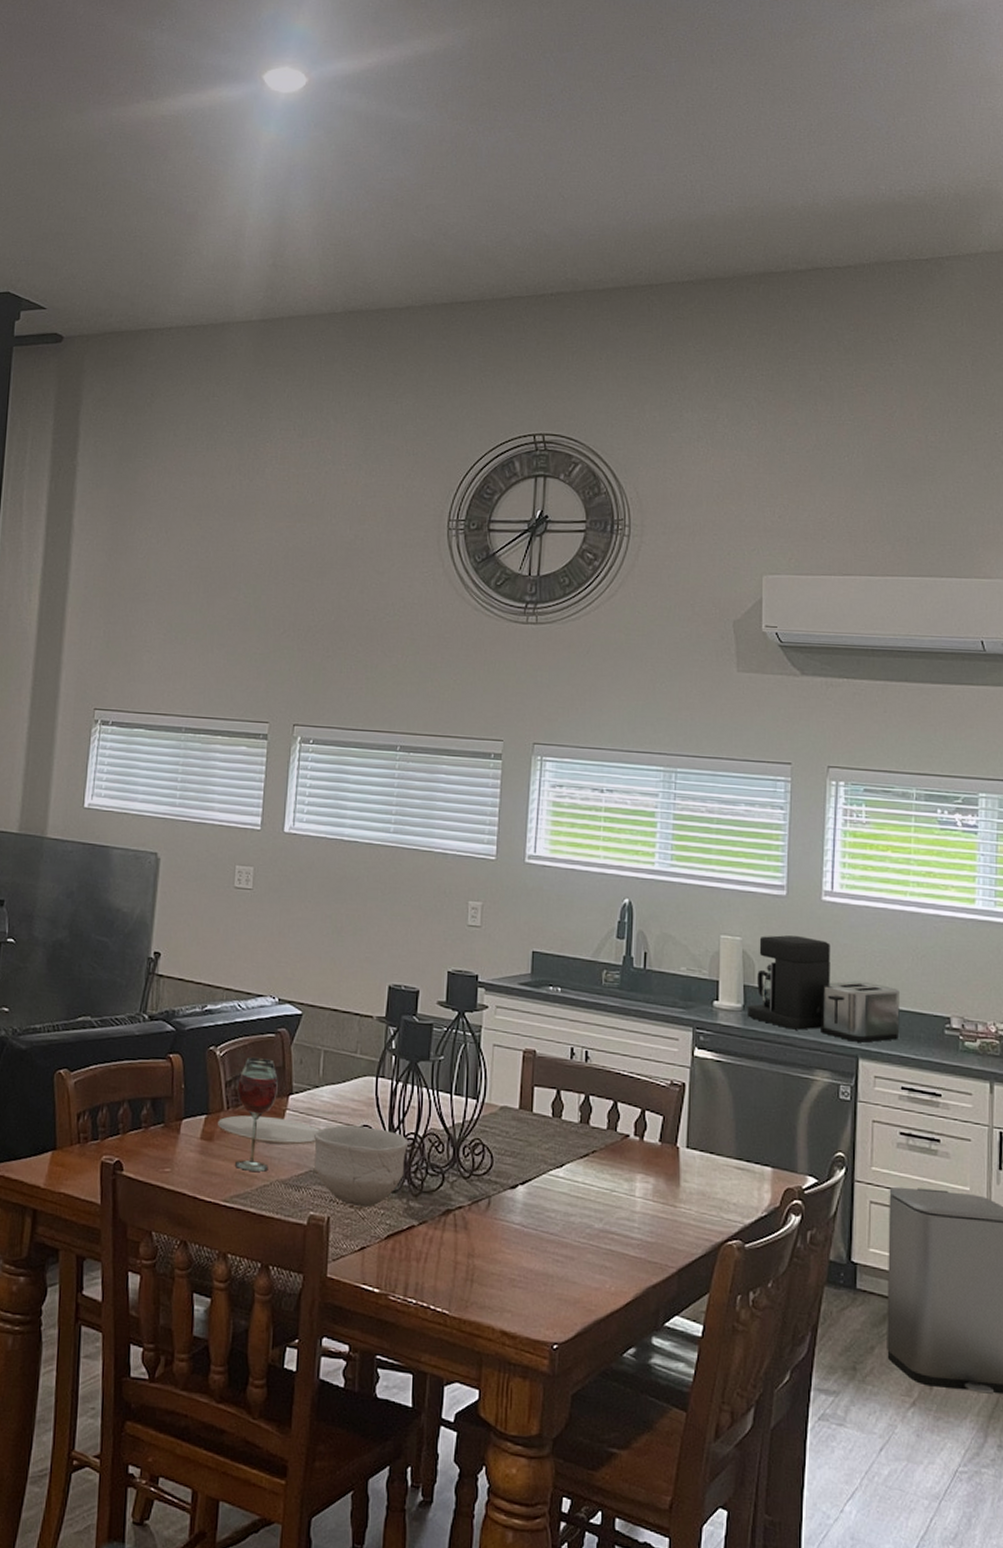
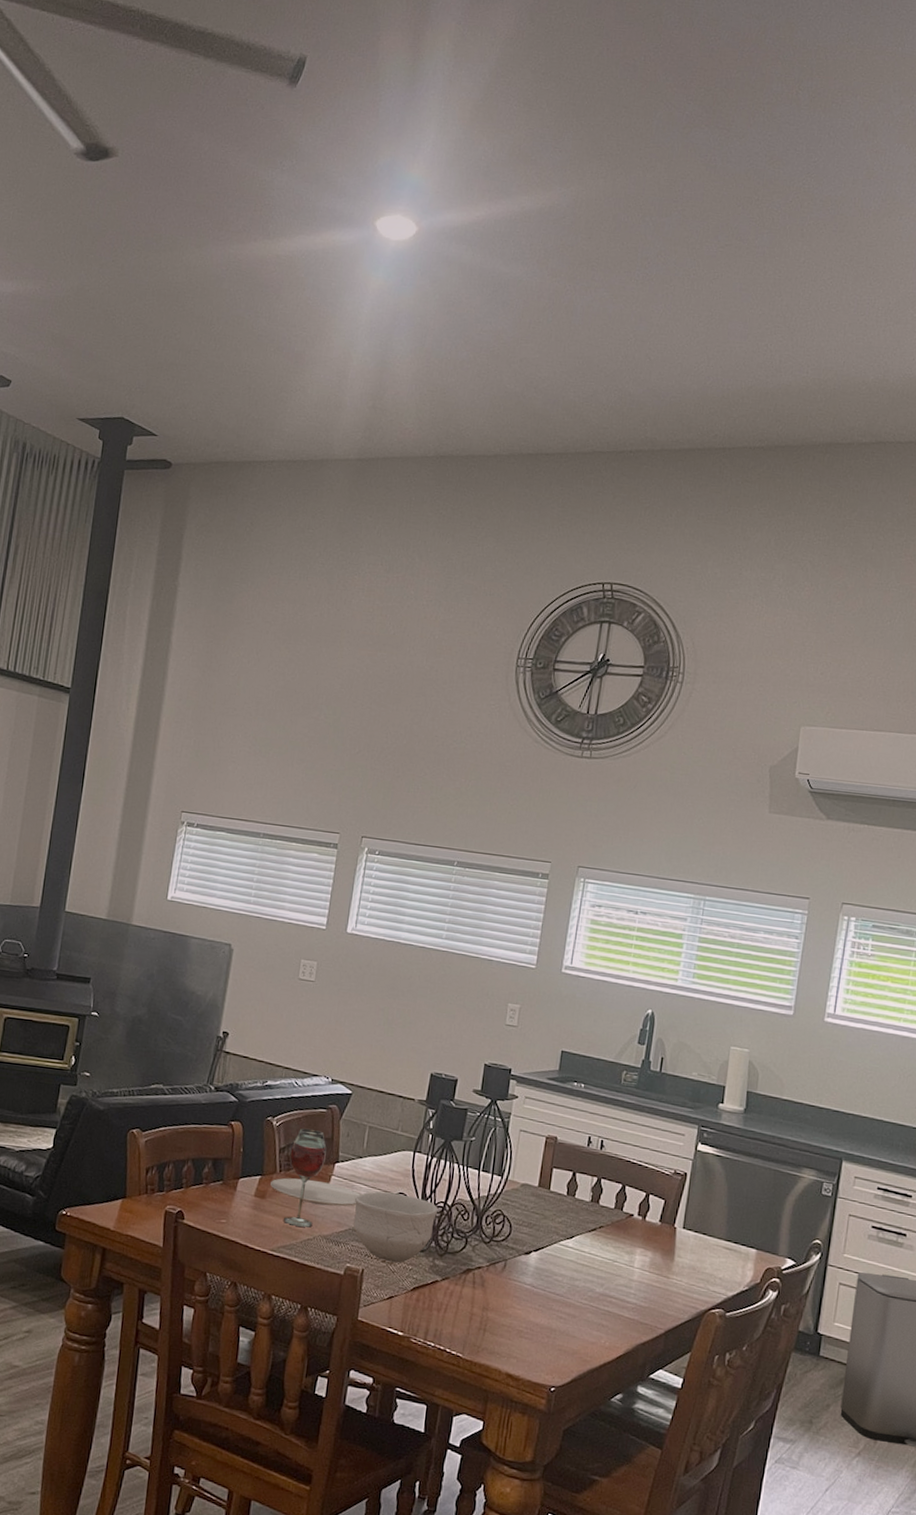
coffee maker: present [747,935,830,1030] -> none [748,1049,828,1133]
toaster: present [816,980,900,1043] -> none [809,1093,885,1147]

